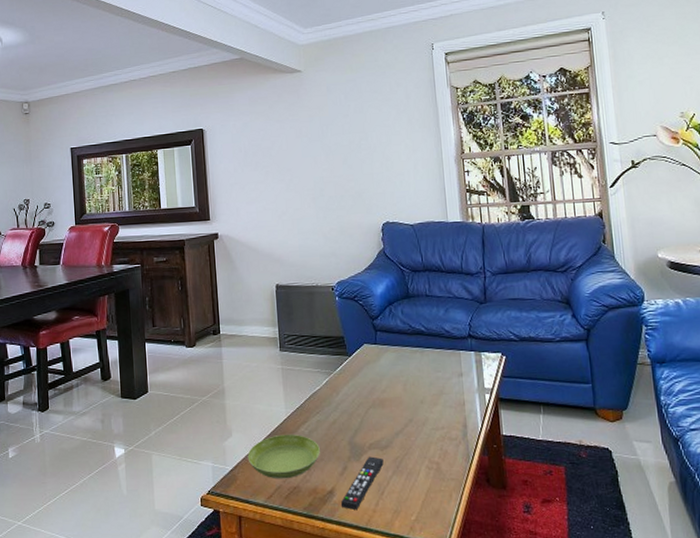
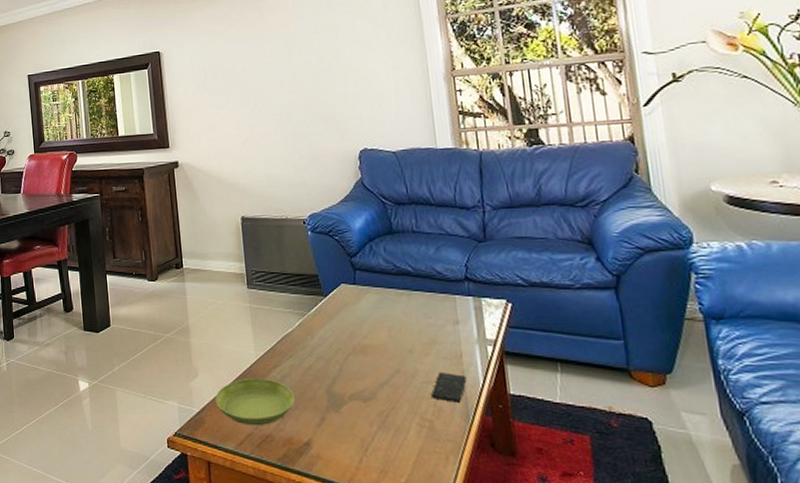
remote control: present [340,456,384,511] -> none [318,408,367,467]
smartphone: none [438,419,468,446] -> present [430,372,467,403]

